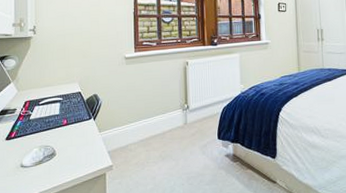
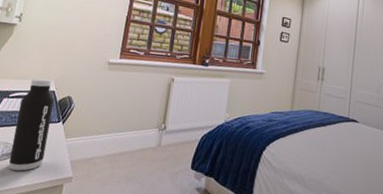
water bottle: none [50,82,83,169] -> present [8,78,54,171]

